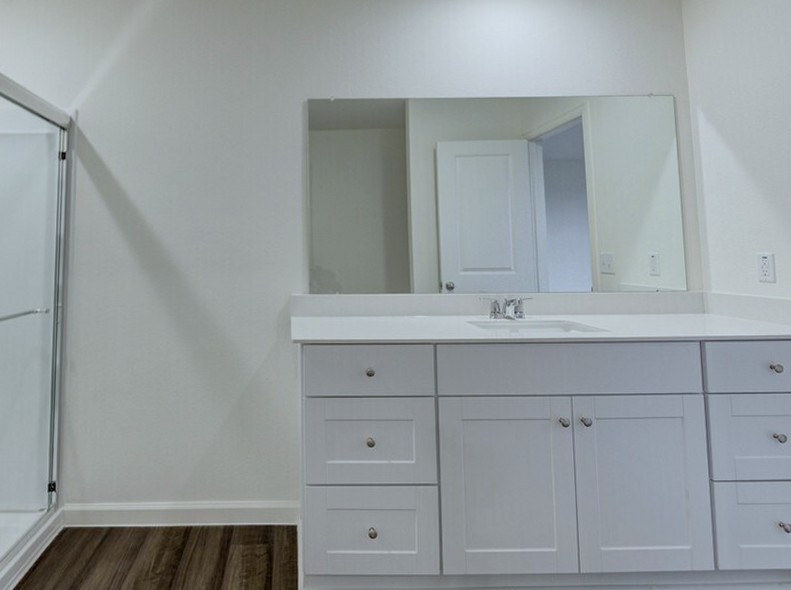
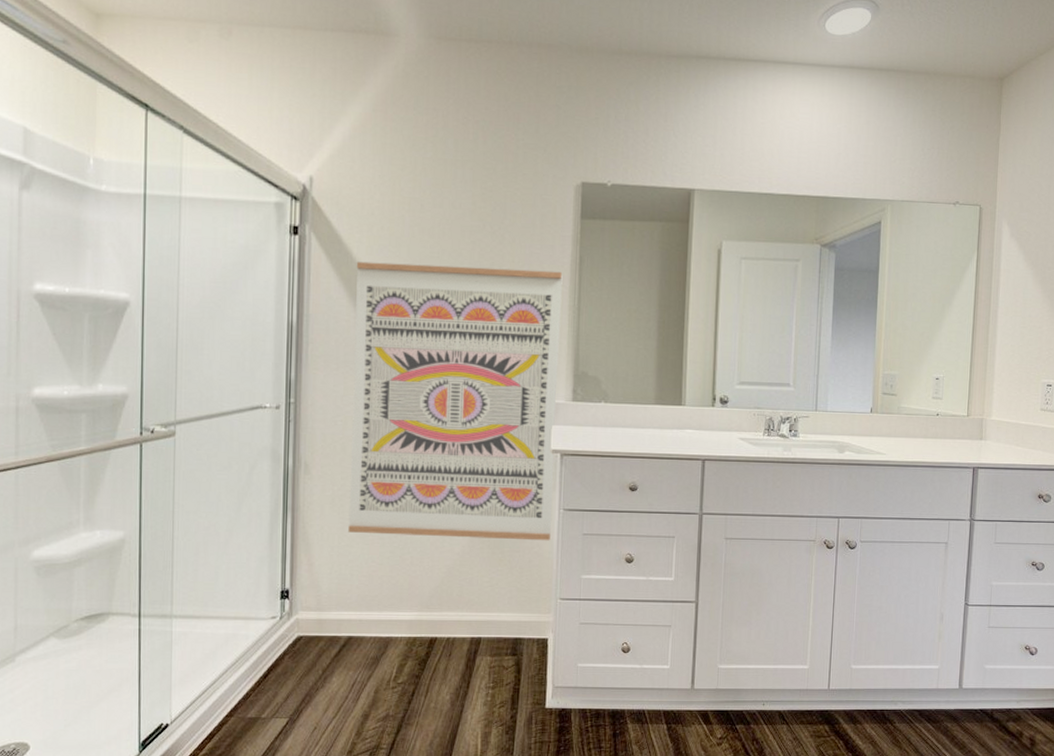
wall art: none [109,177,296,428] -> present [348,261,563,541]

